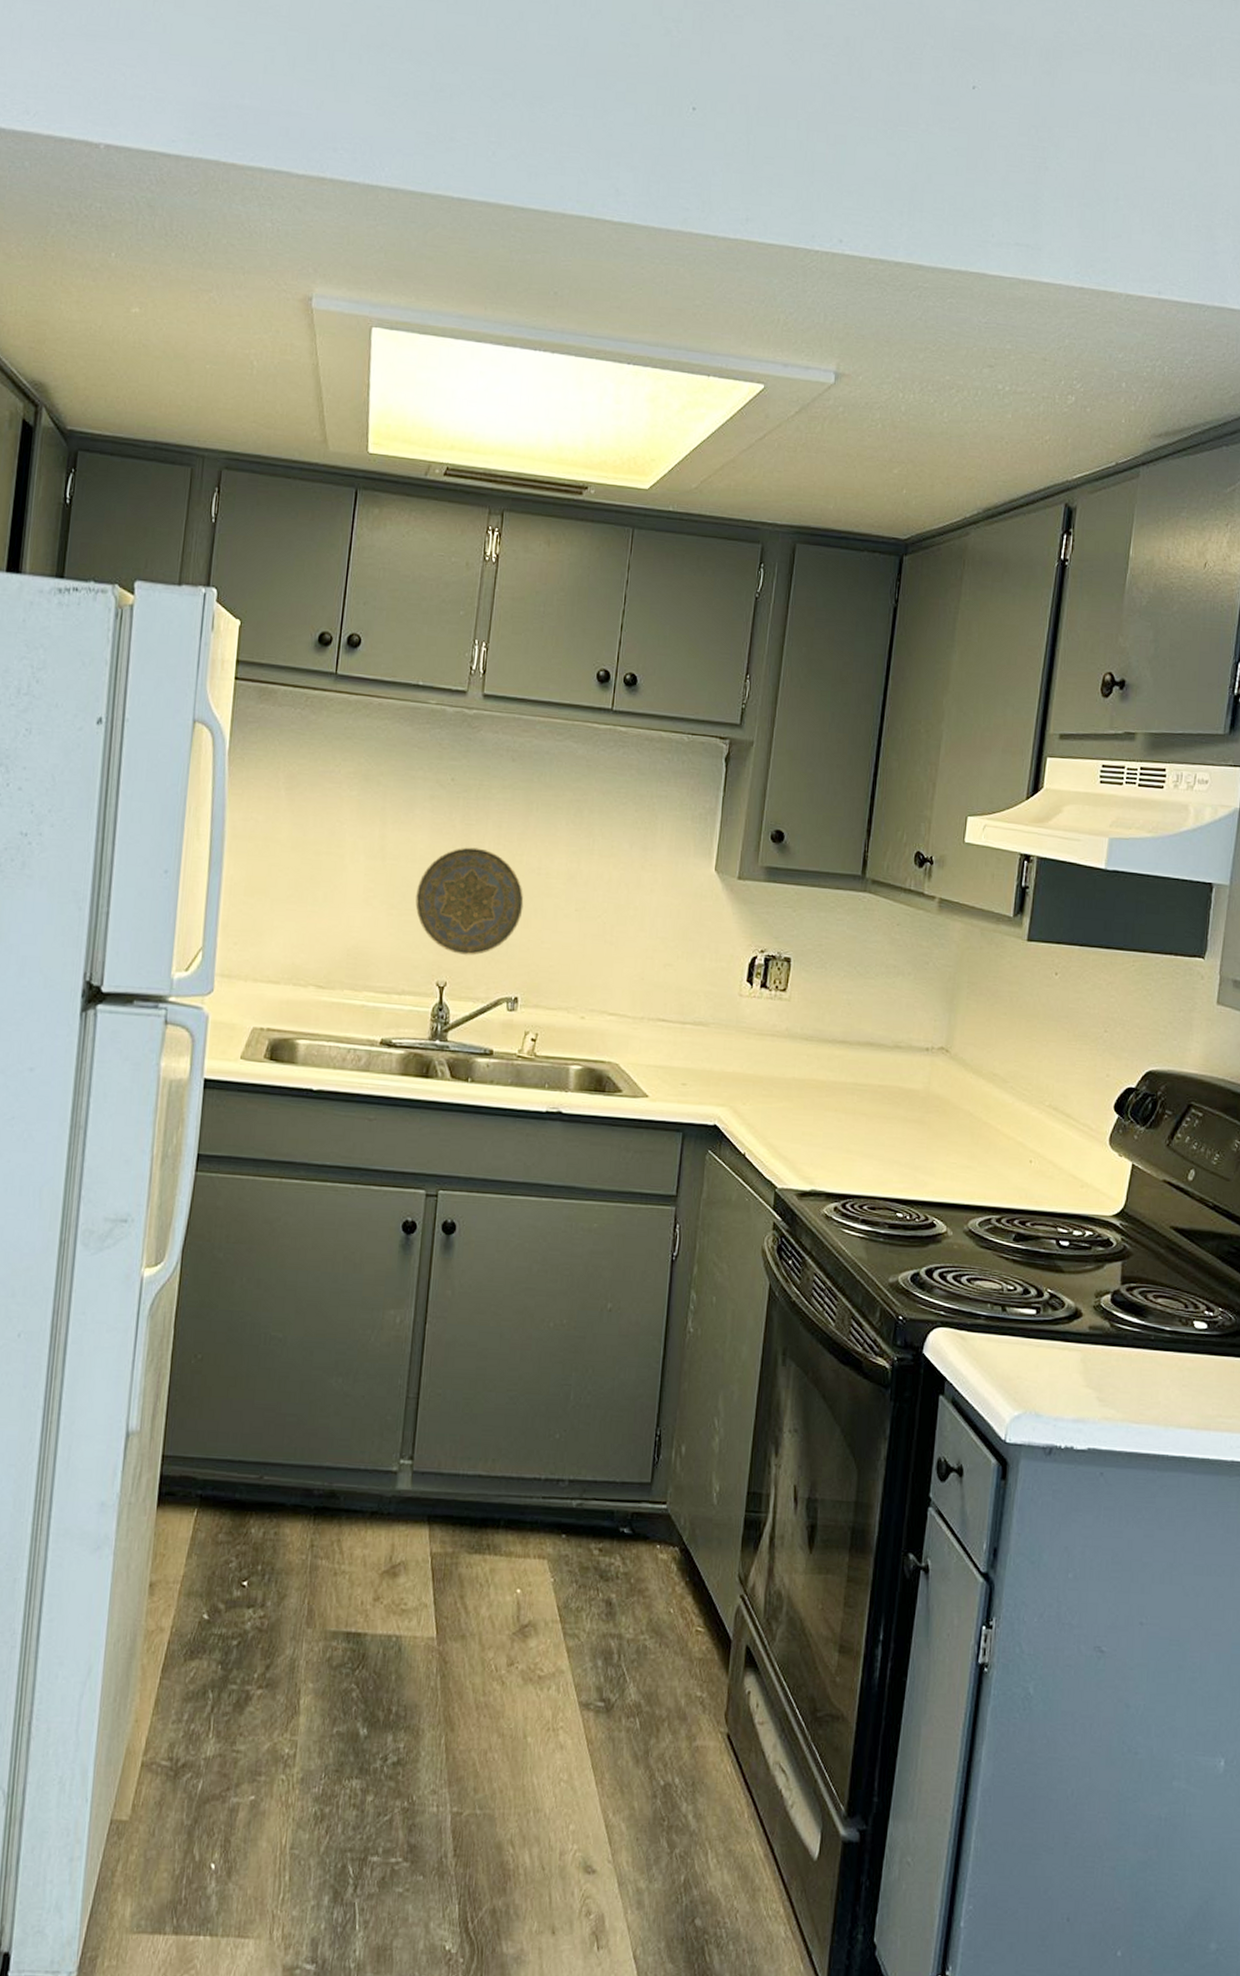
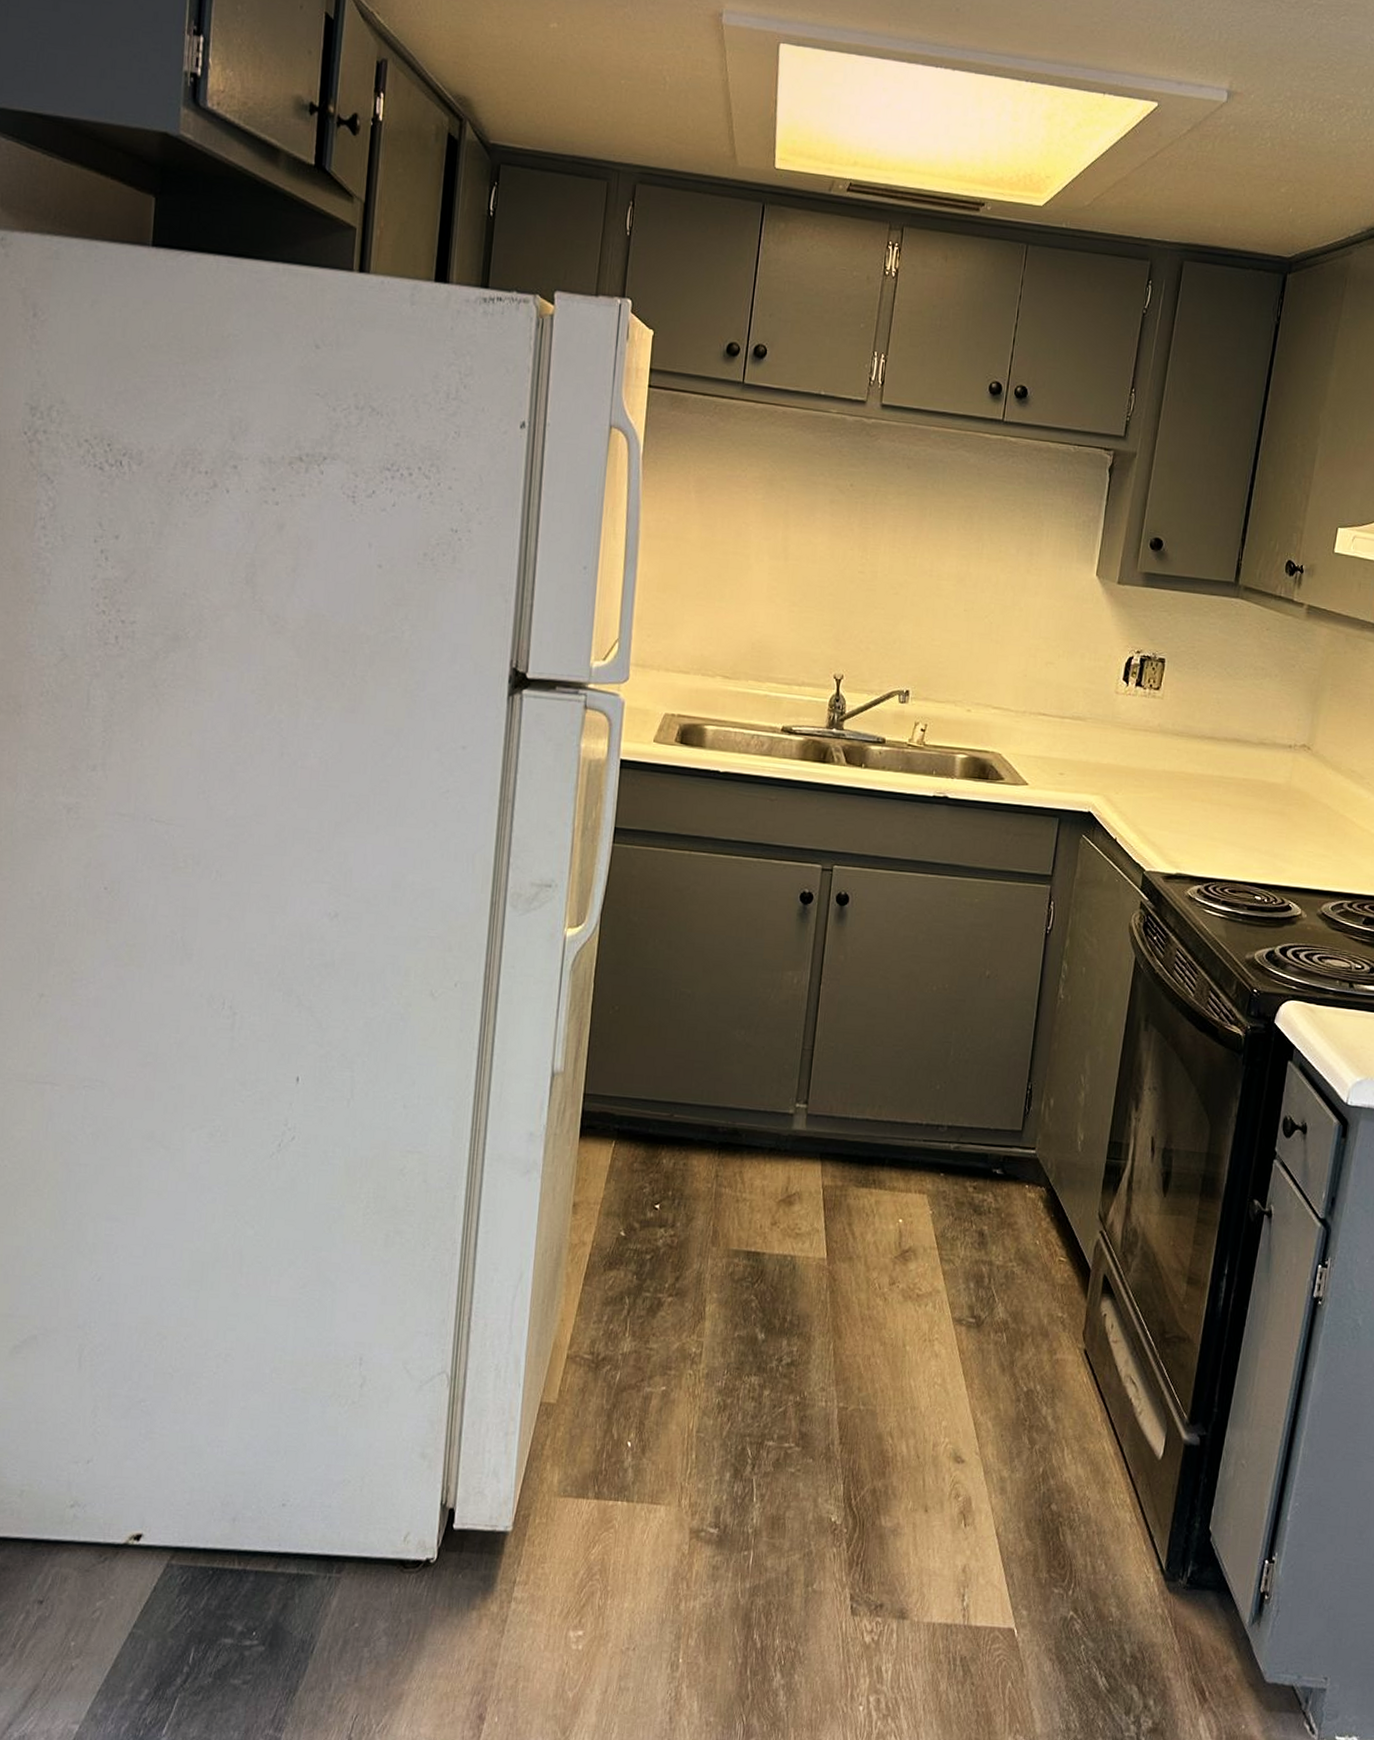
decorative plate: present [415,847,524,955] -> none [815,549,917,651]

